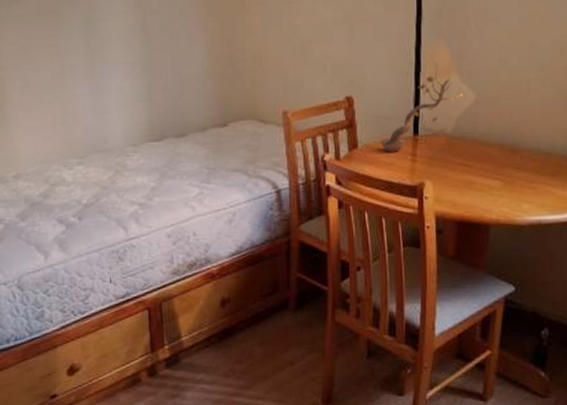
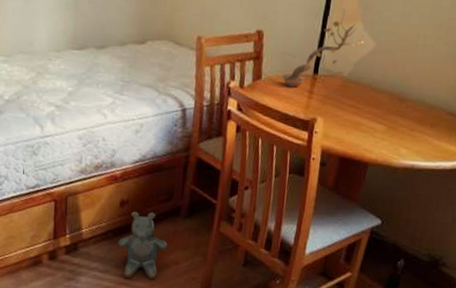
stuffed animal: none [222,309,280,388] -> present [116,211,168,280]

